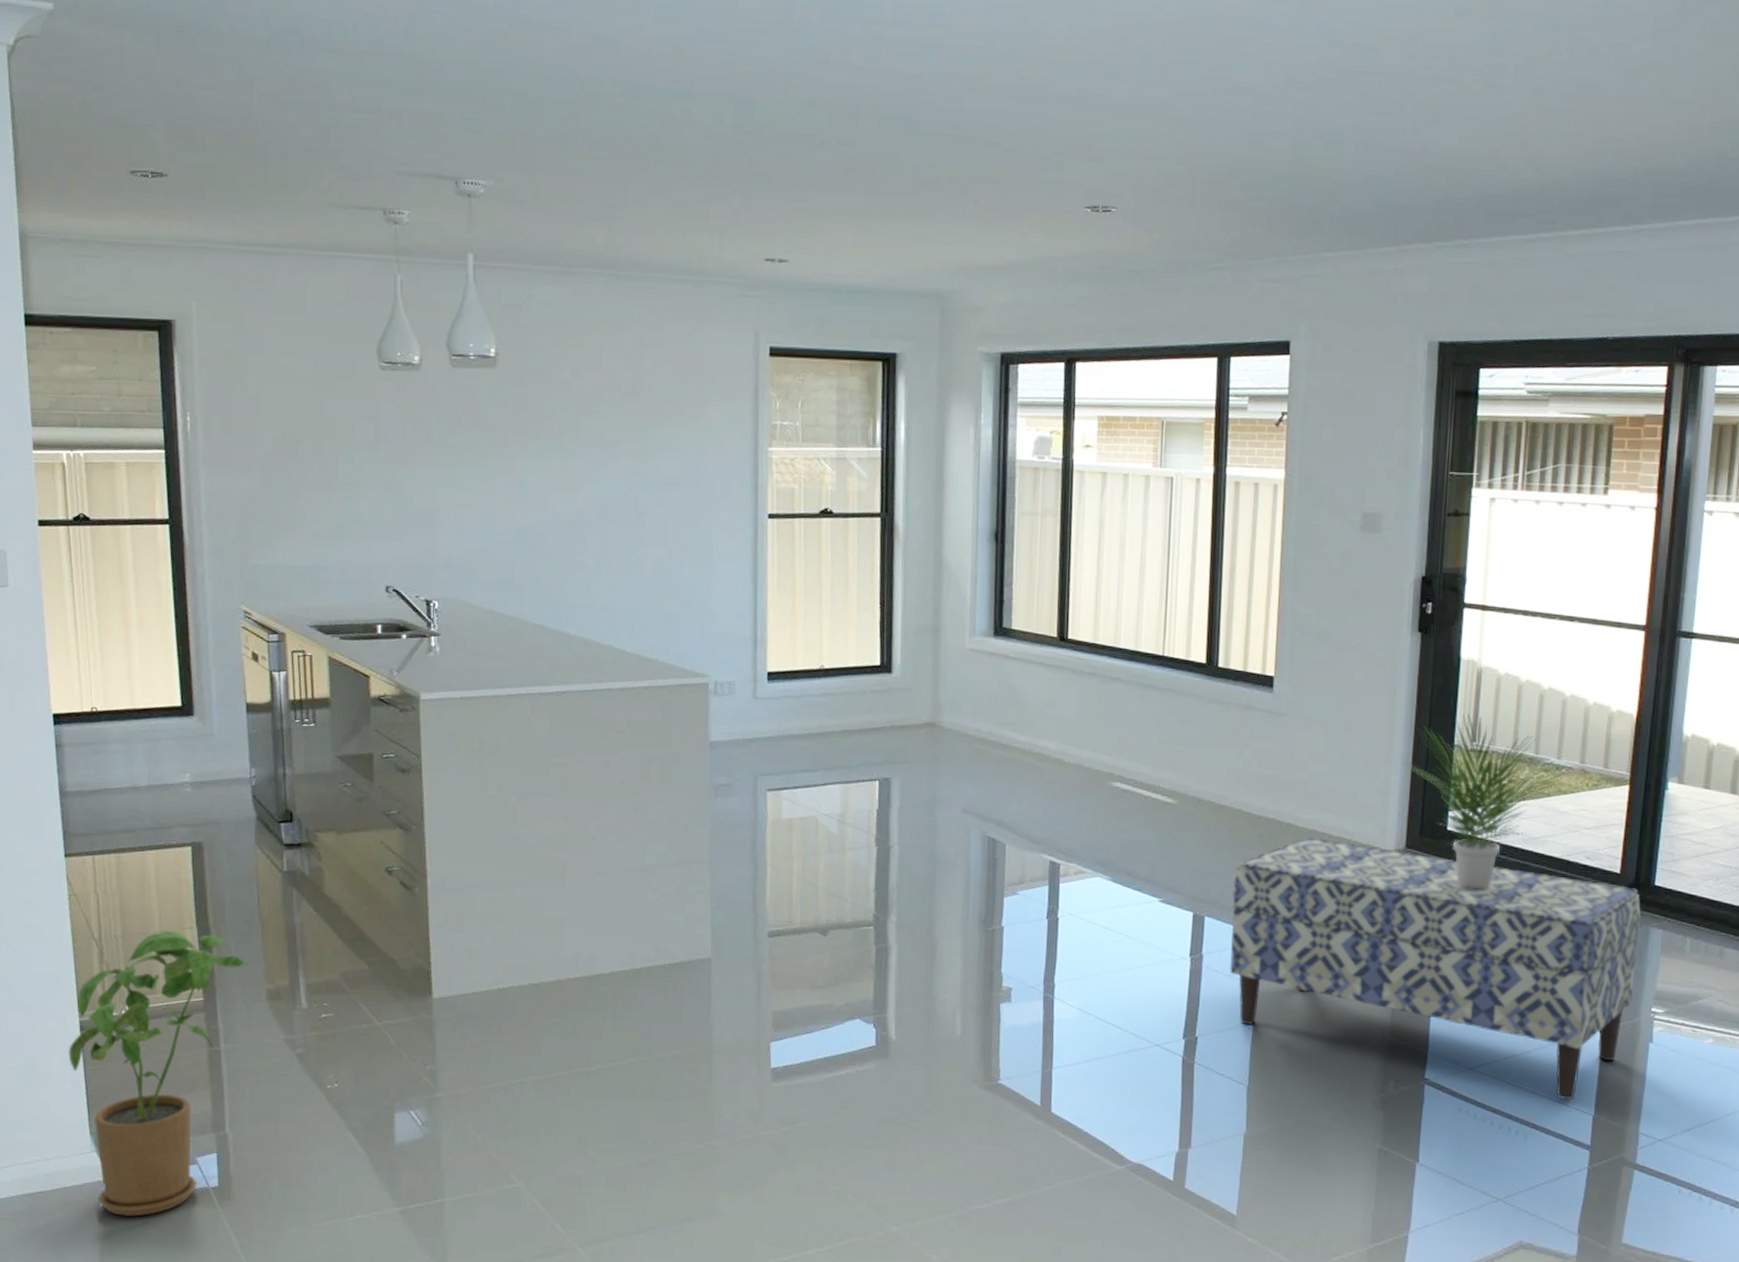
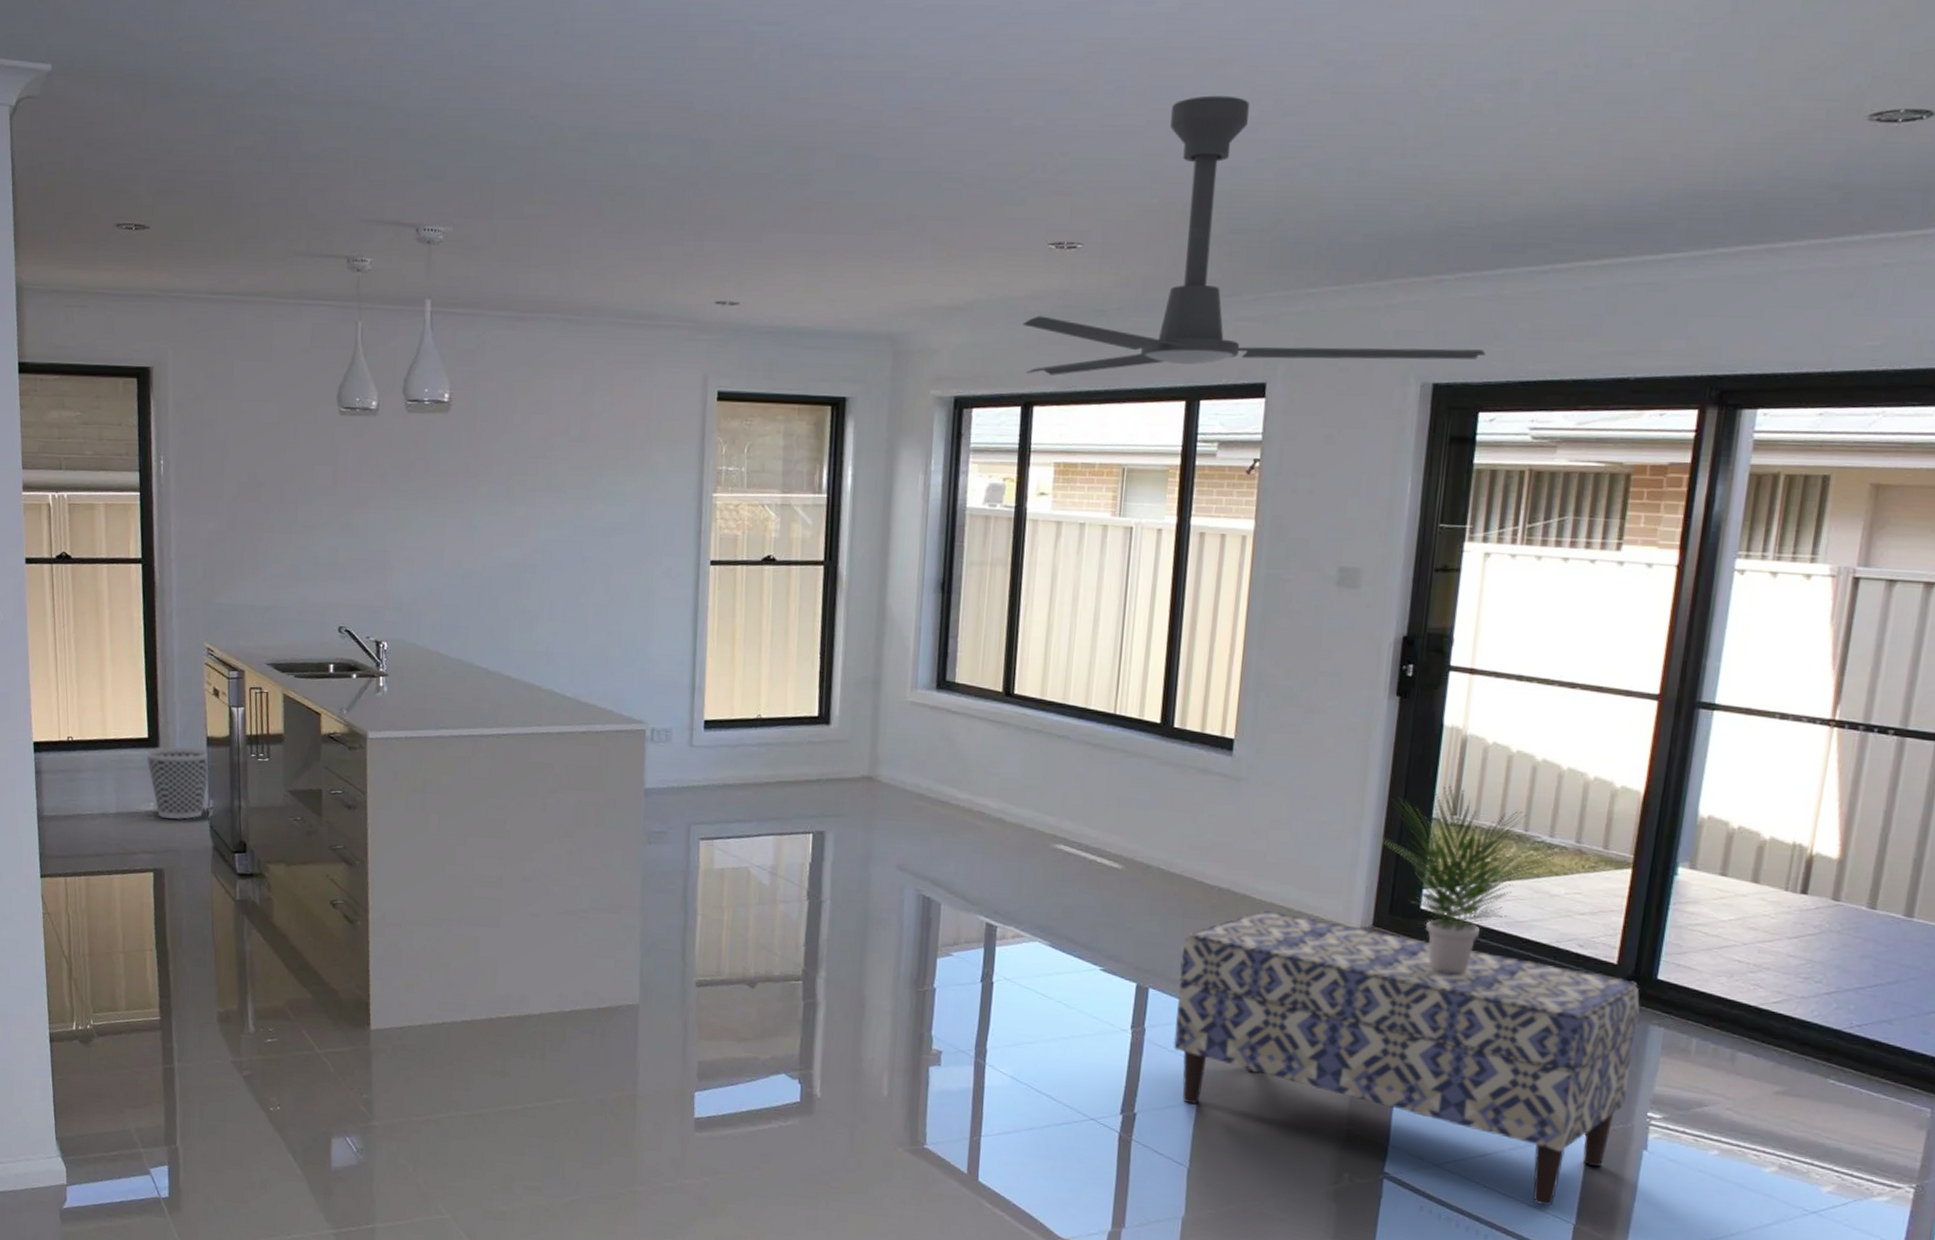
house plant: present [68,930,250,1217] -> none [39,951,203,1221]
wastebasket: none [178,714,250,790] -> present [145,746,210,820]
ceiling fan: none [1063,70,1484,333] -> present [1022,95,1486,375]

